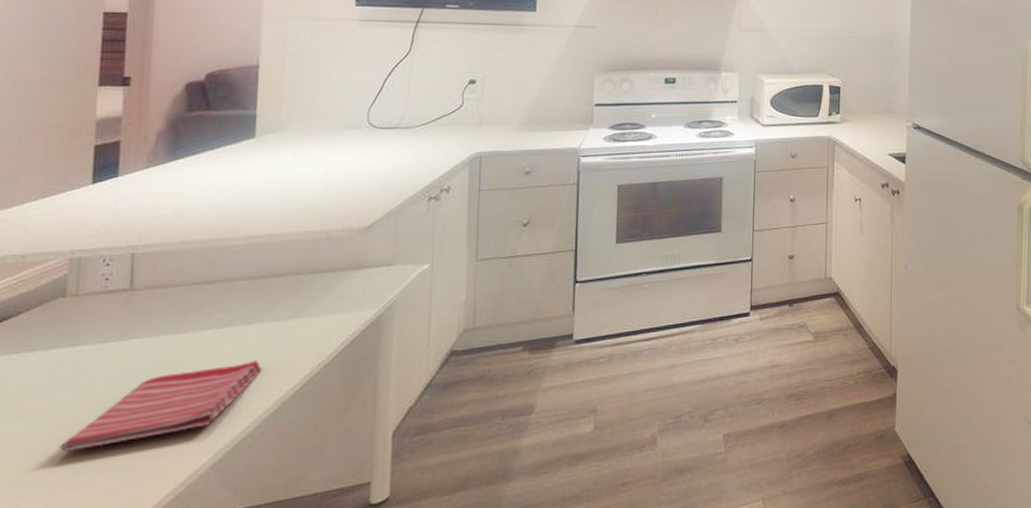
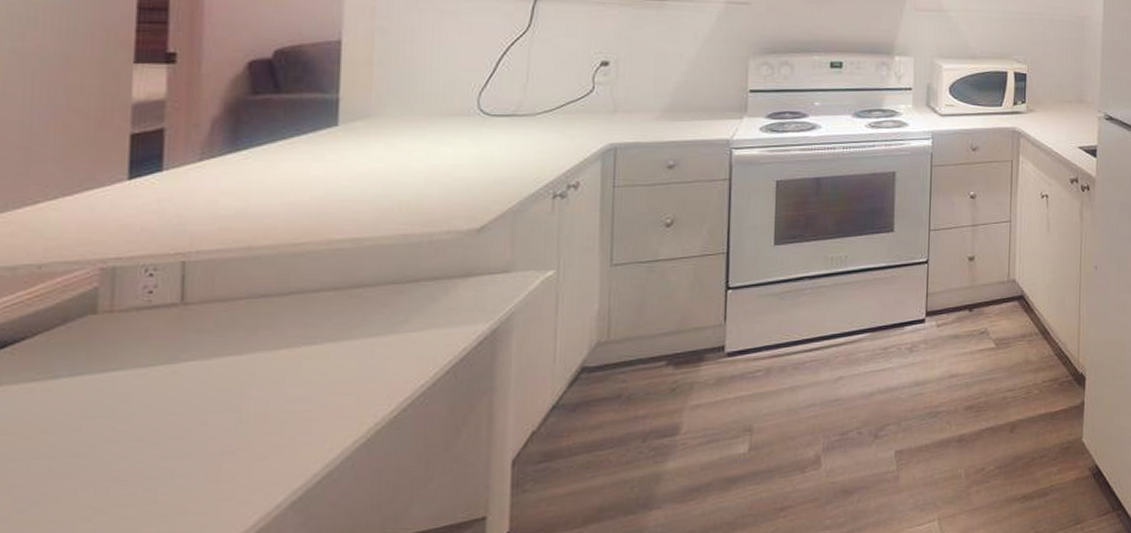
dish towel: present [59,361,262,452] -> none [92,383,351,496]

